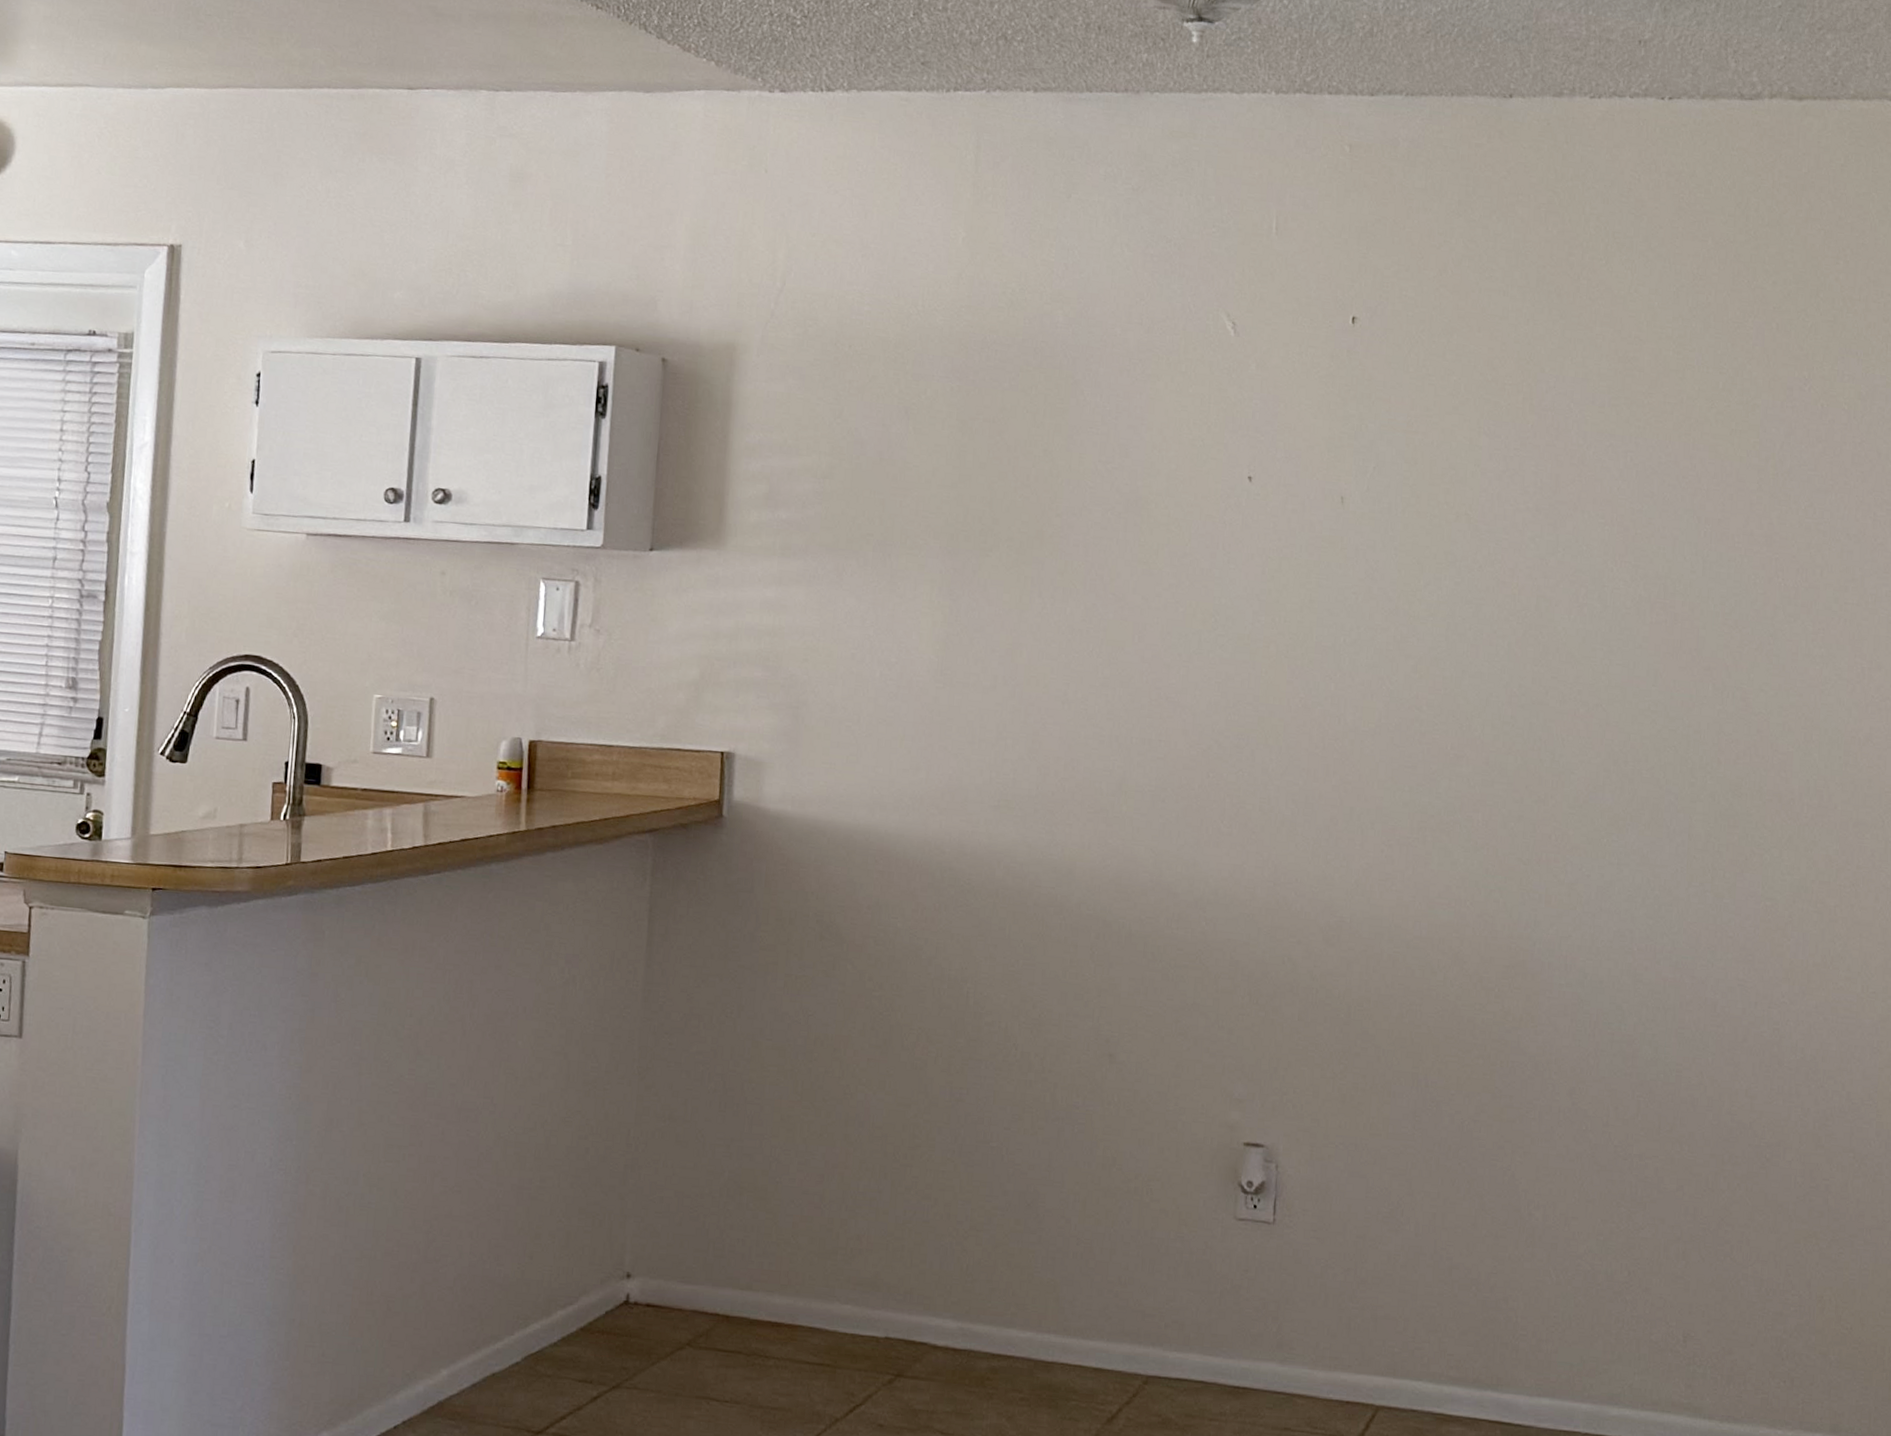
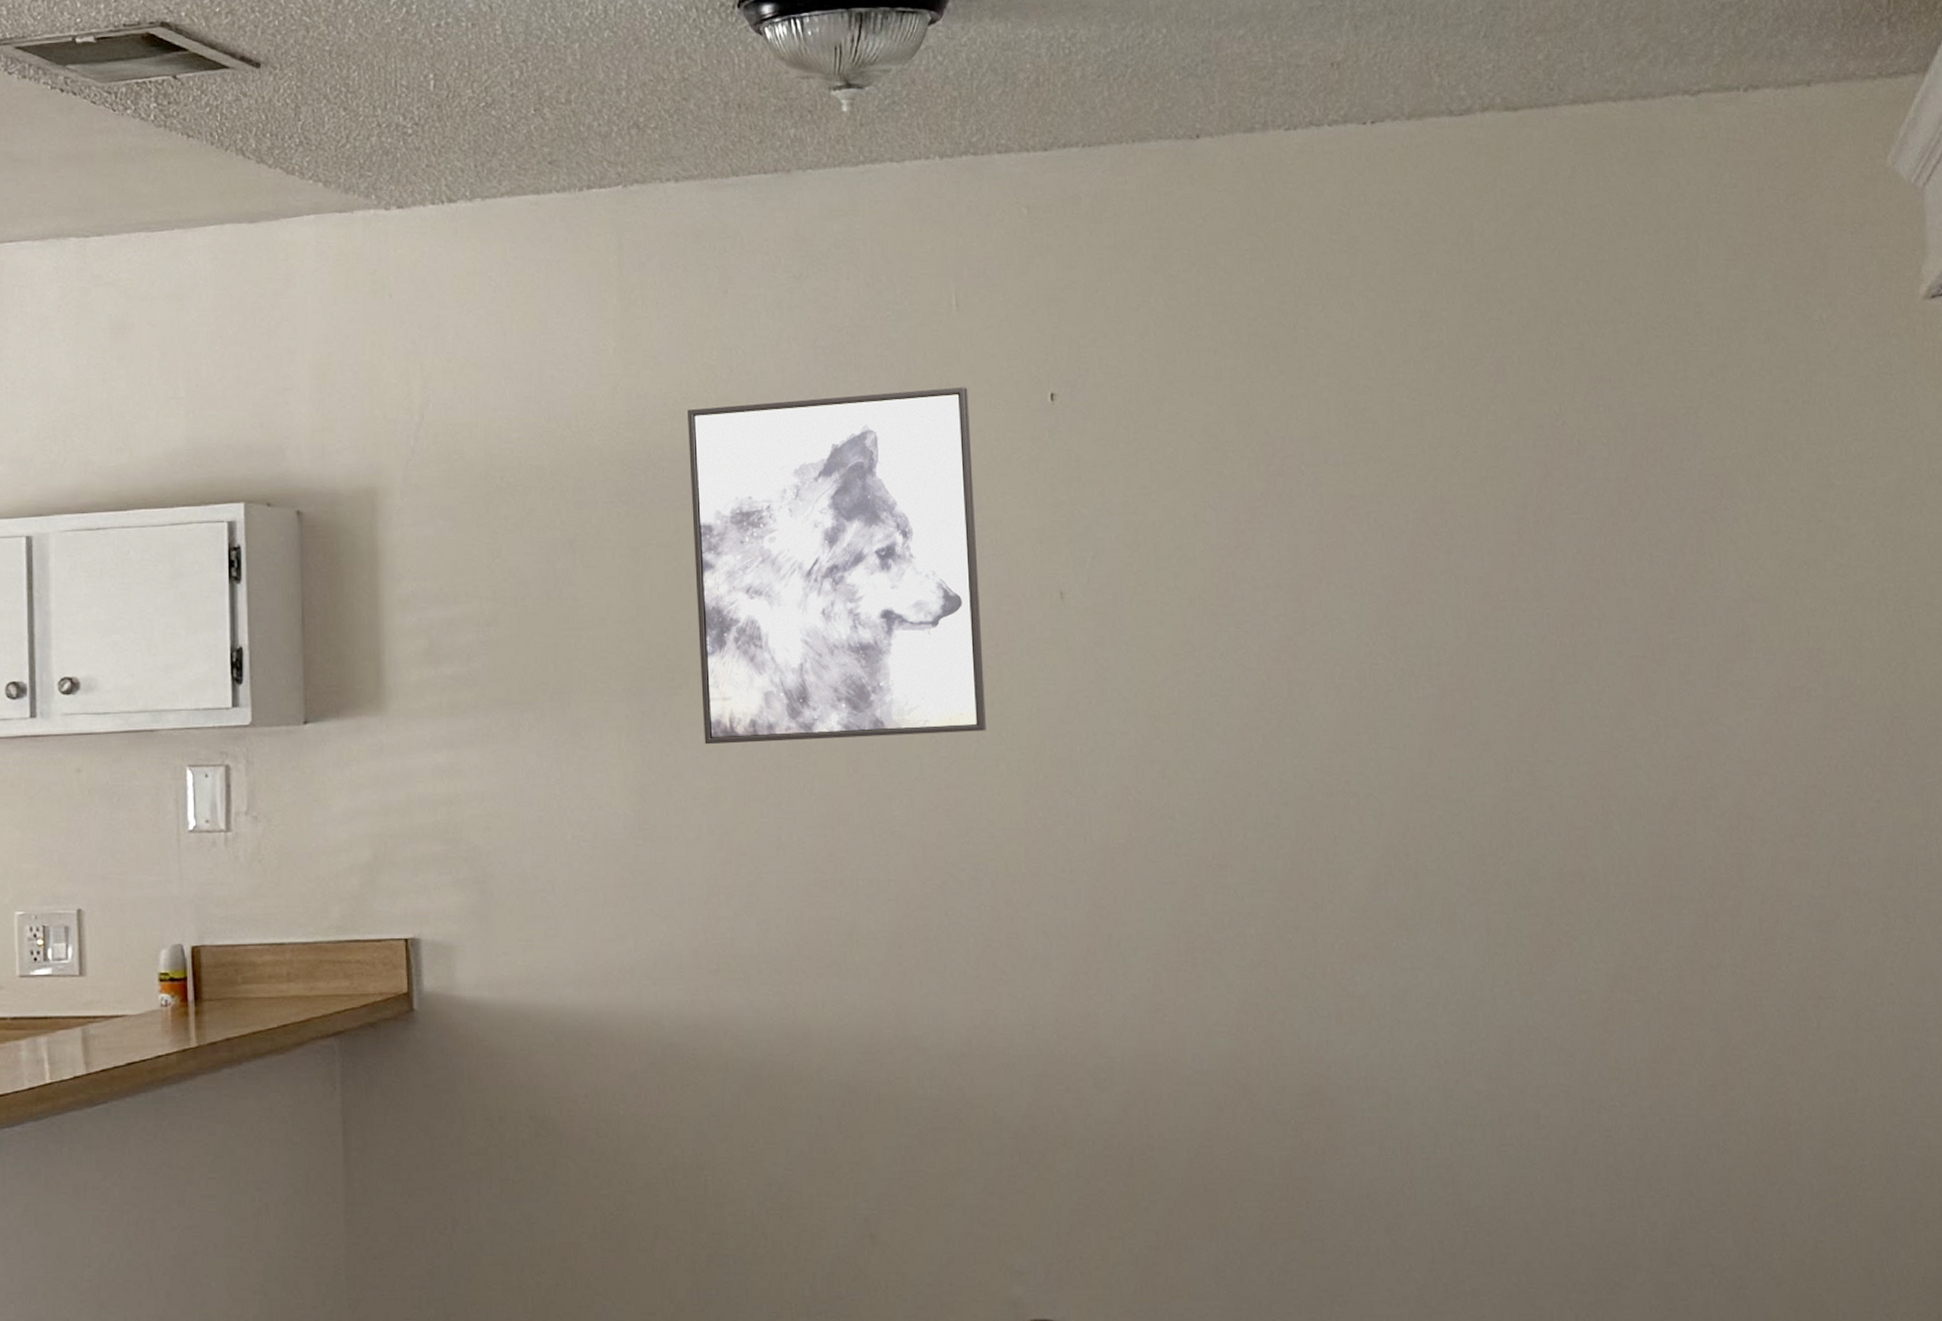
wall art: none [1007,299,1278,615] -> present [688,387,986,745]

